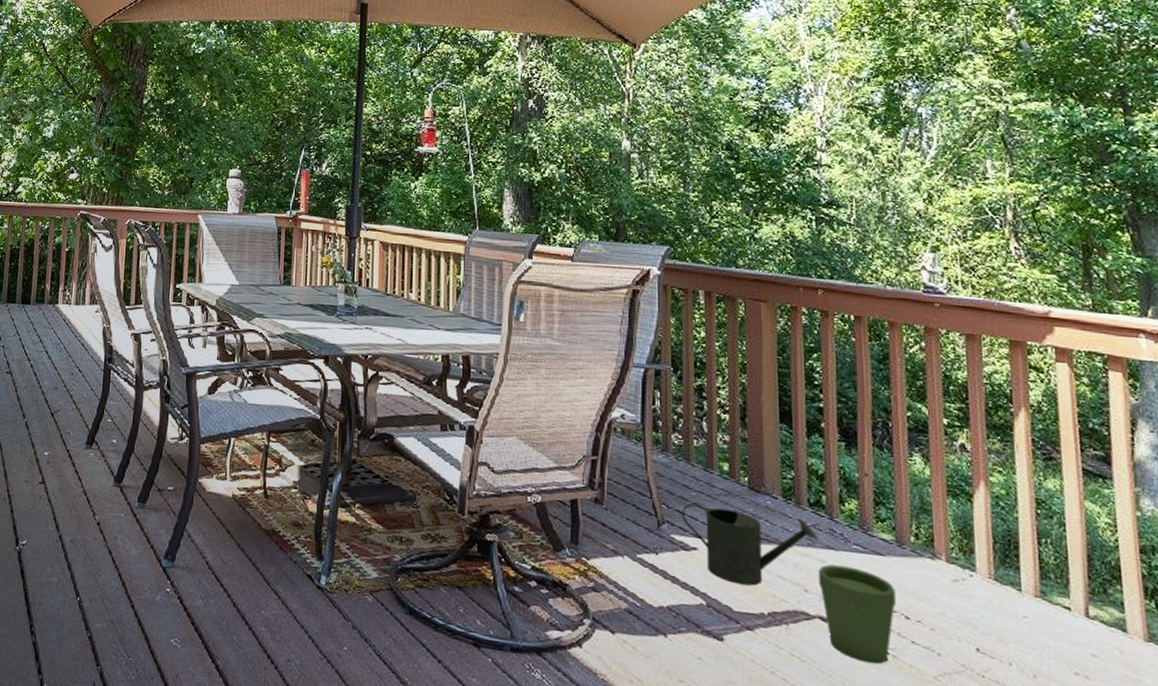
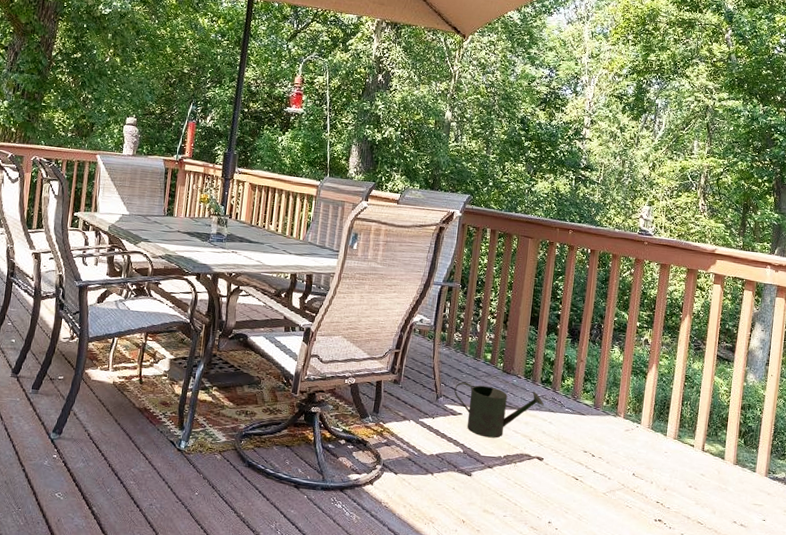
flowerpot: present [818,564,896,665] -> none [540,422,588,487]

